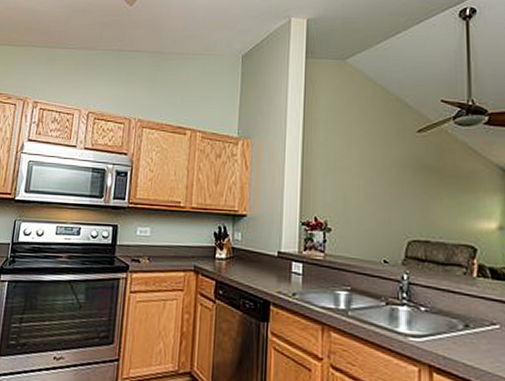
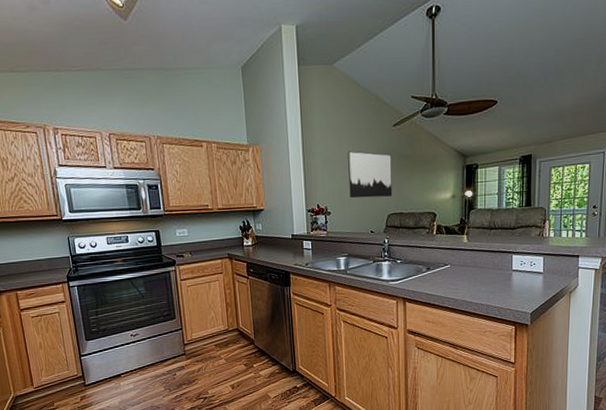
wall art: none [358,156,415,217] -> present [348,151,393,199]

